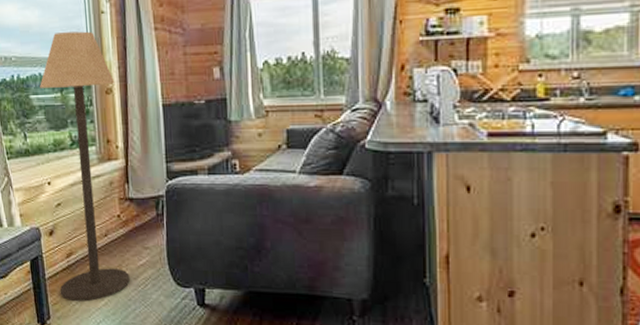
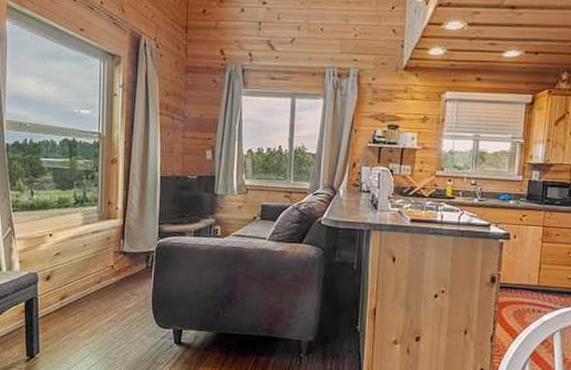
floor lamp: present [40,31,130,302] -> none [51,107,121,339]

